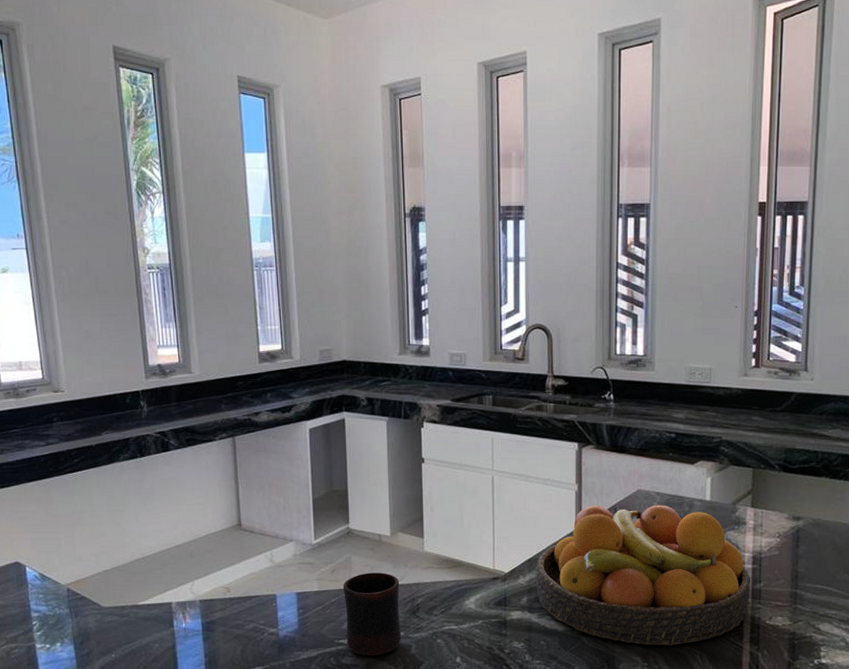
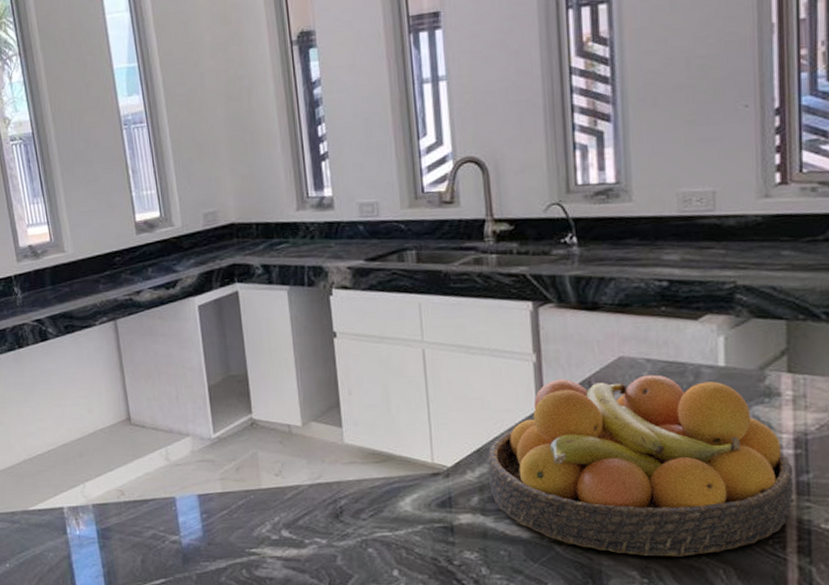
mug: present [343,573,401,656] -> none [250,470,324,567]

